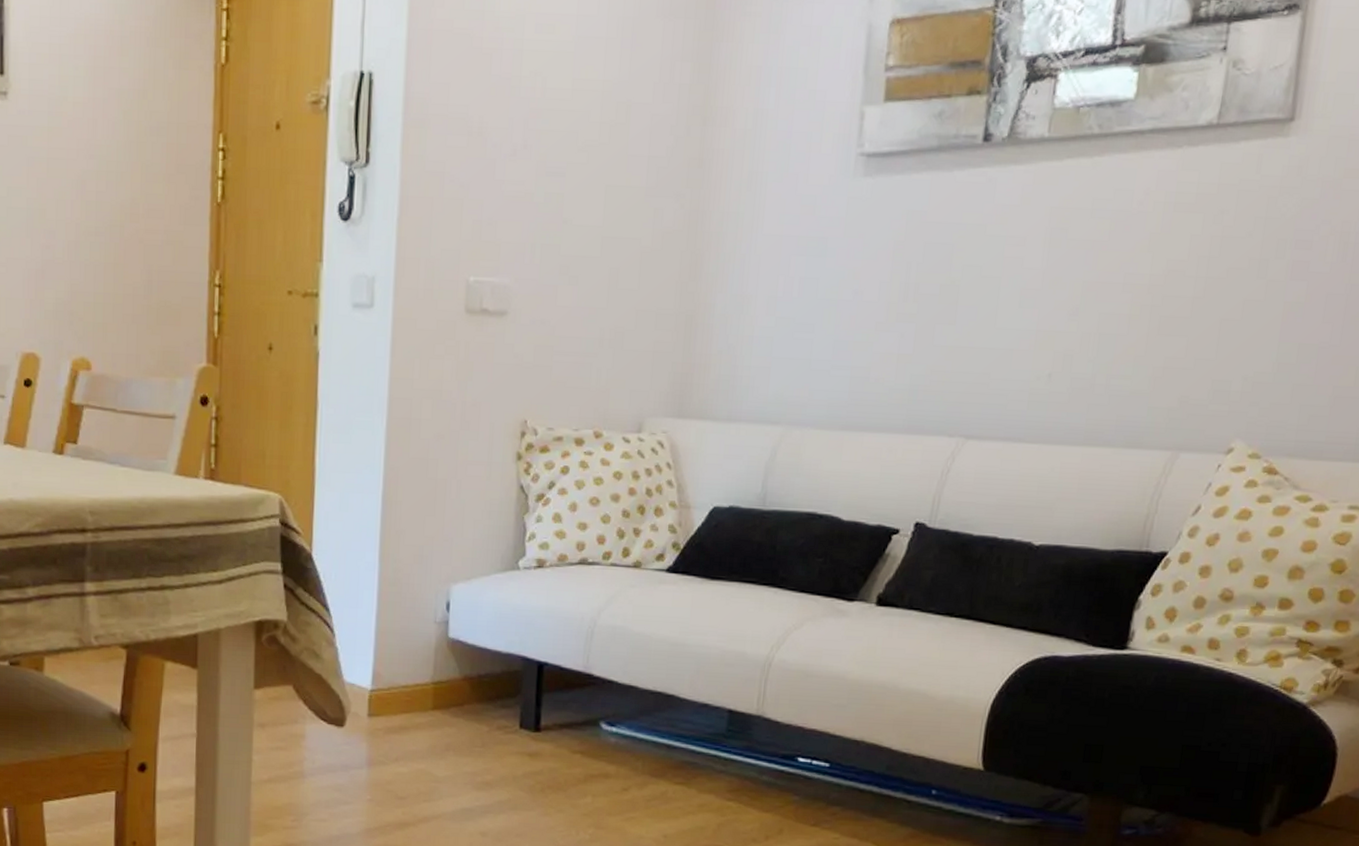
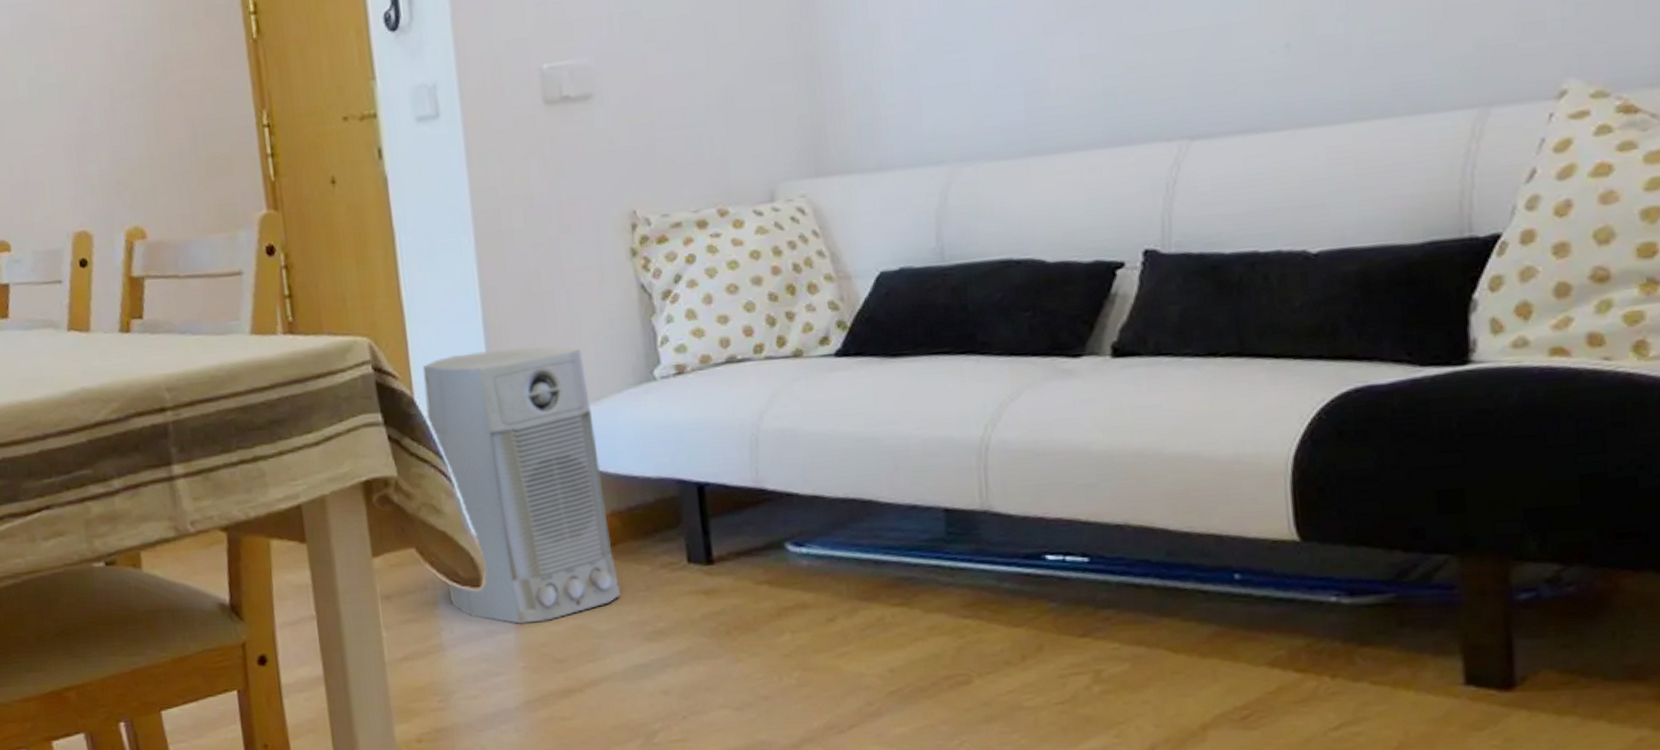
air purifier: none [315,521,463,764] -> present [422,346,621,625]

